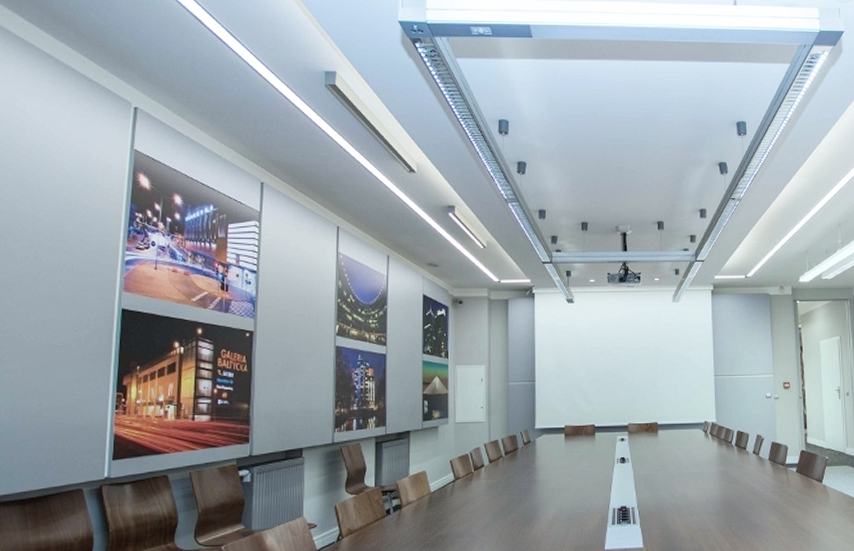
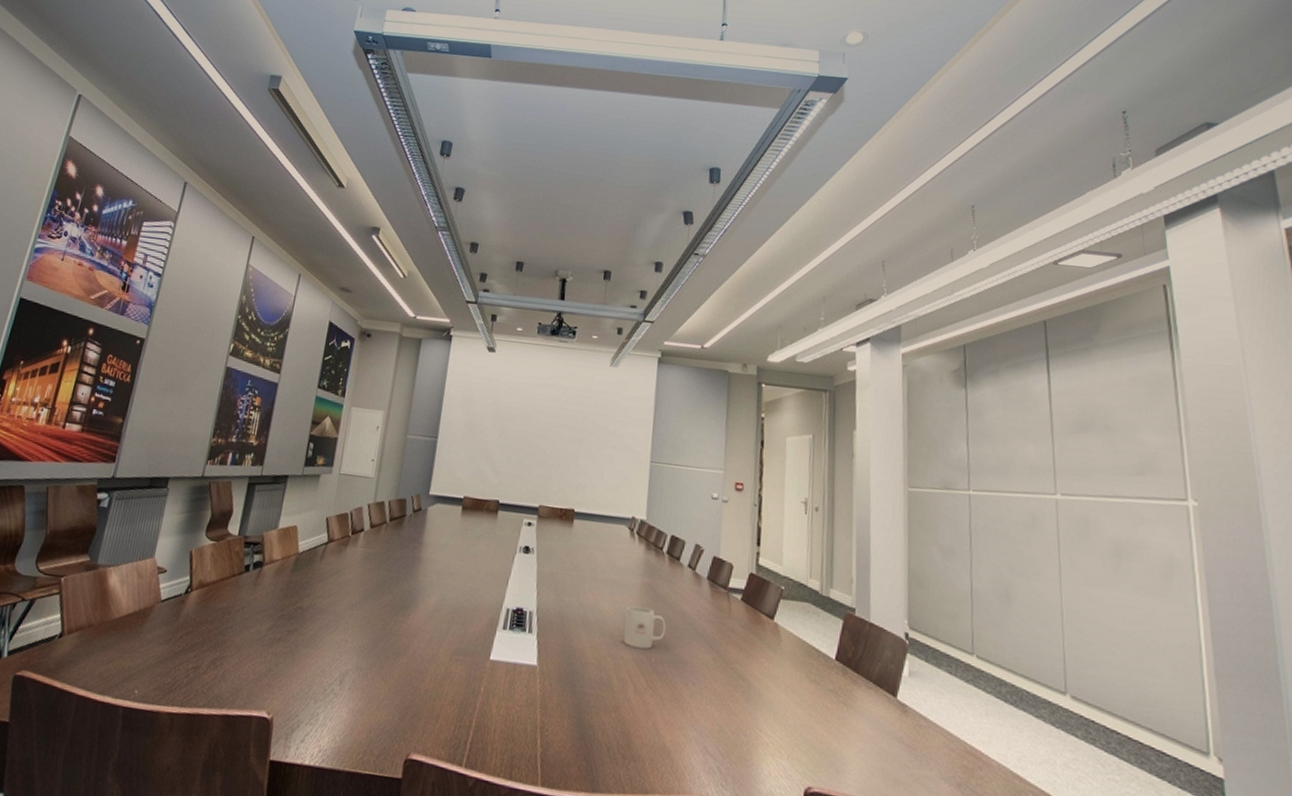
mug: none [708,489,741,522] -> present [623,605,667,650]

